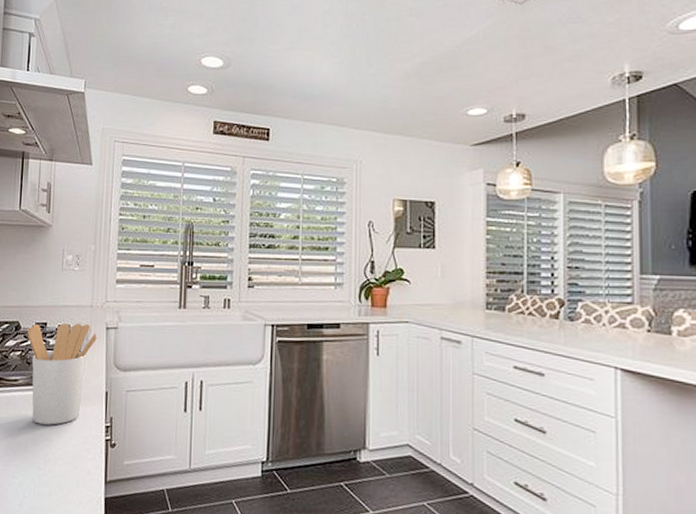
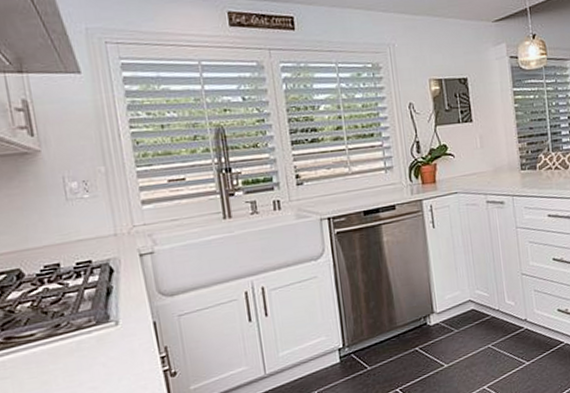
utensil holder: present [27,322,98,425] -> none [34,254,131,375]

